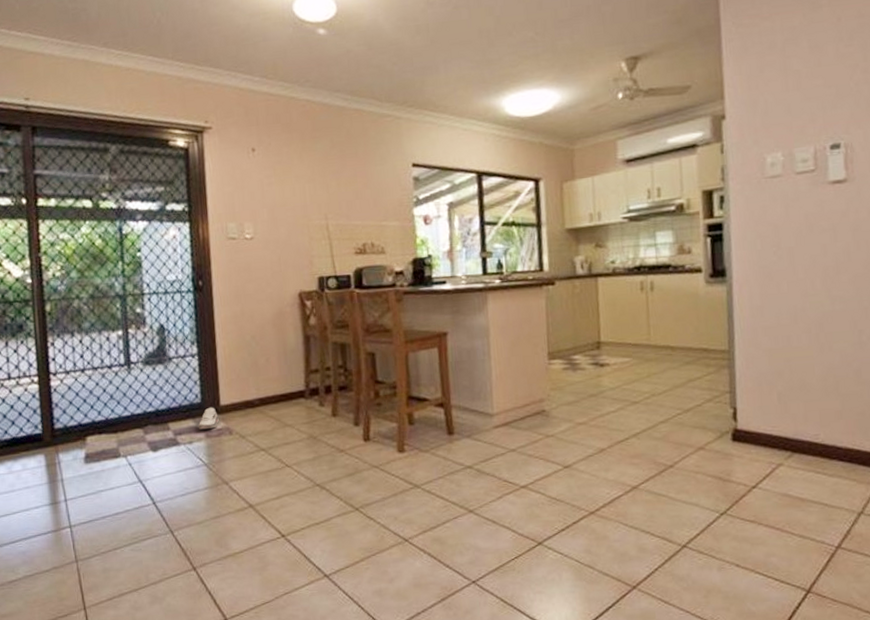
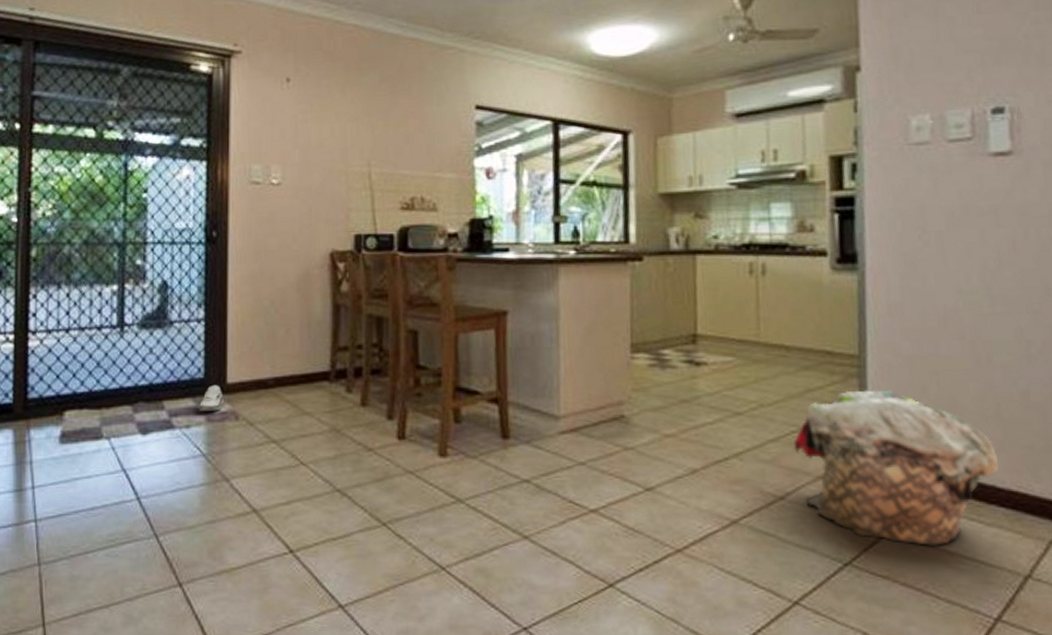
laundry basket: none [679,376,839,496] -> present [794,389,999,546]

